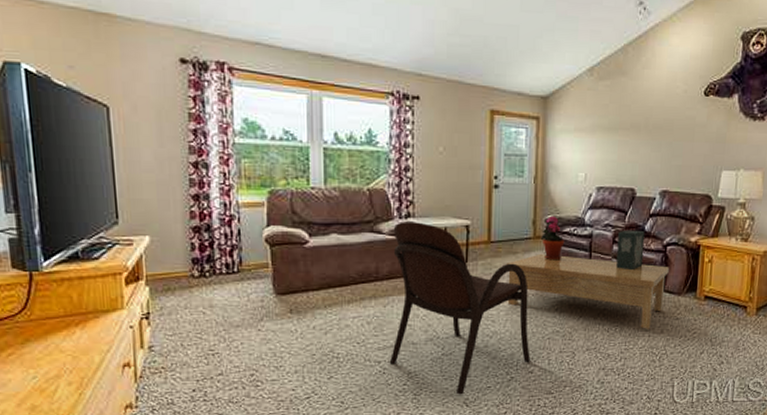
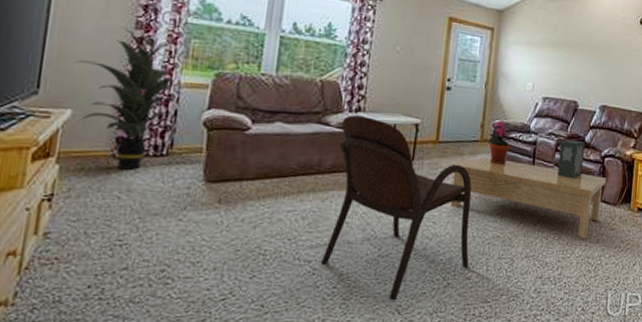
indoor plant: none [143,154,241,287] -> present [75,27,188,170]

